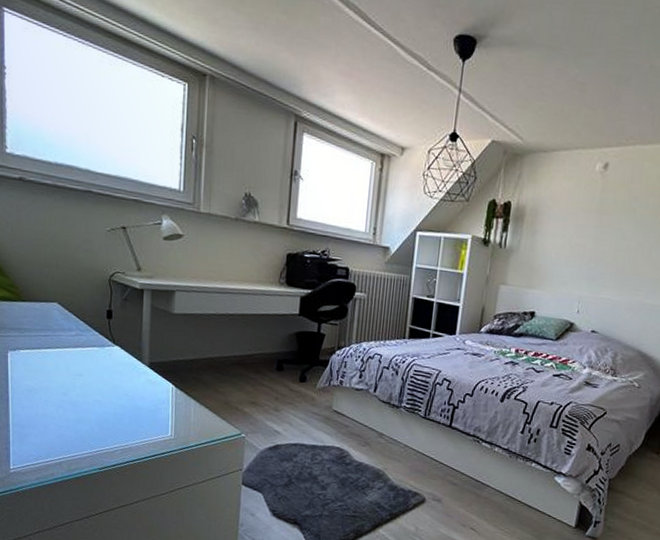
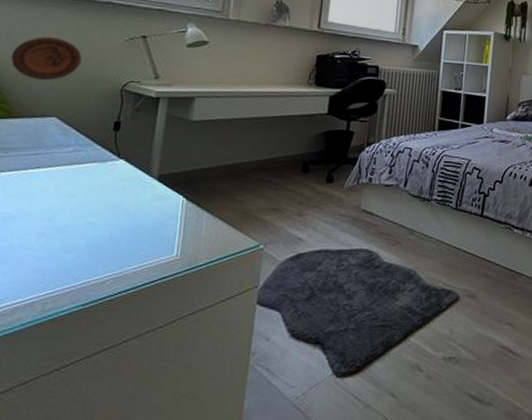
decorative plate: none [12,224,72,268] -> present [10,37,82,81]

